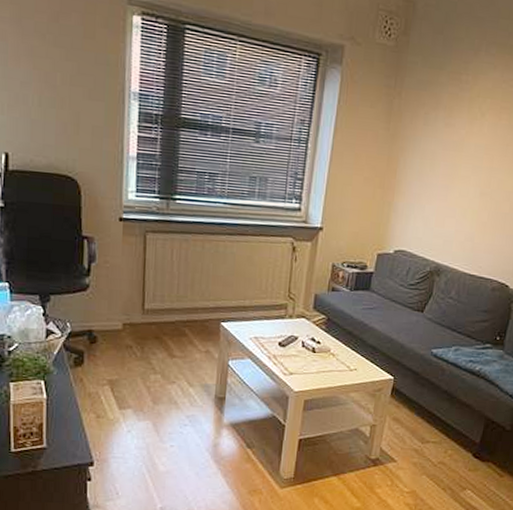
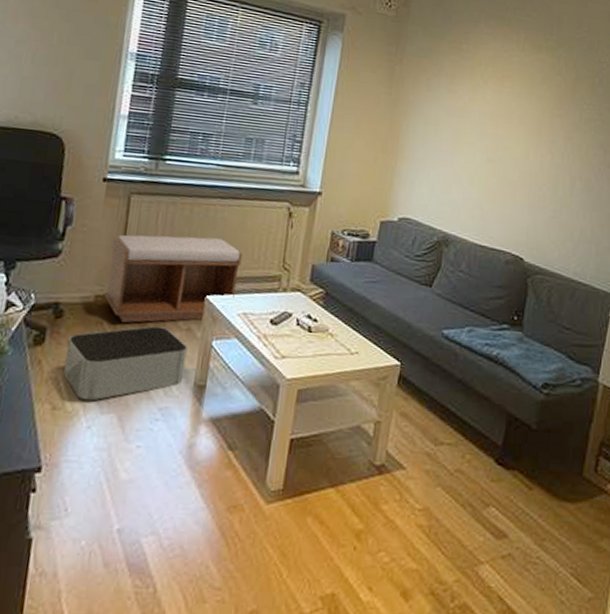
storage bin: none [103,349,207,411] -> present [64,326,188,401]
bench: none [131,269,252,347] -> present [104,234,243,323]

